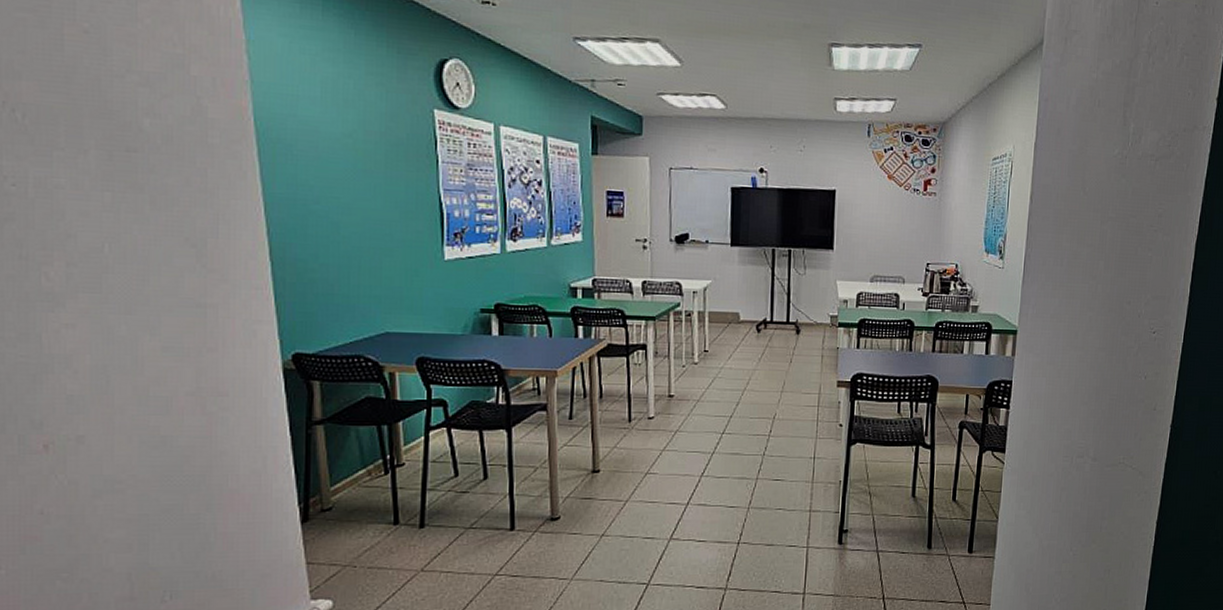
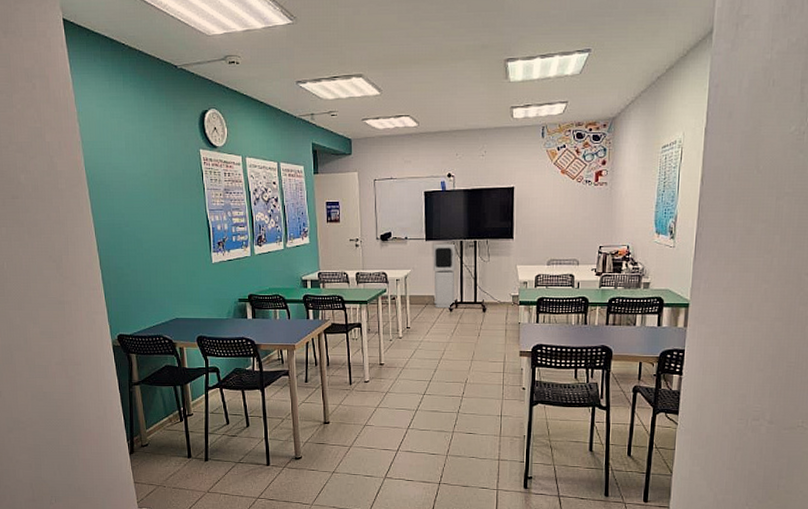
air purifier: none [738,250,767,329] -> present [432,243,456,309]

